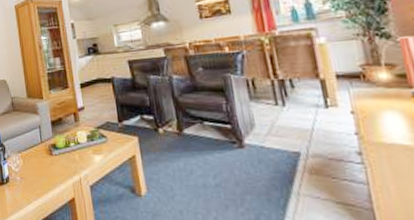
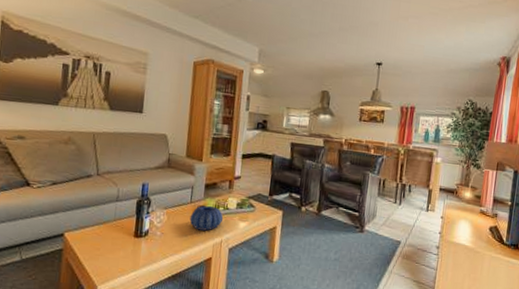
decorative bowl: none [43,142,77,170] -> present [189,205,224,231]

